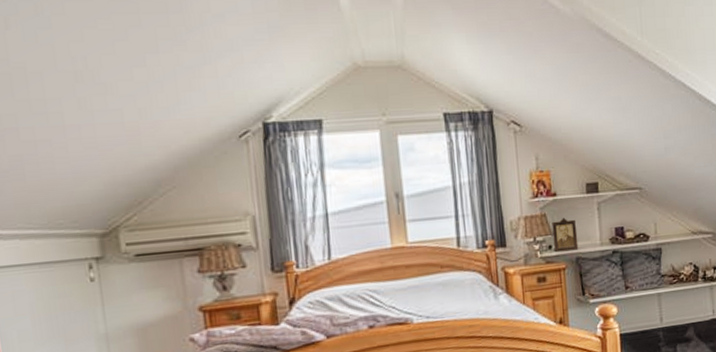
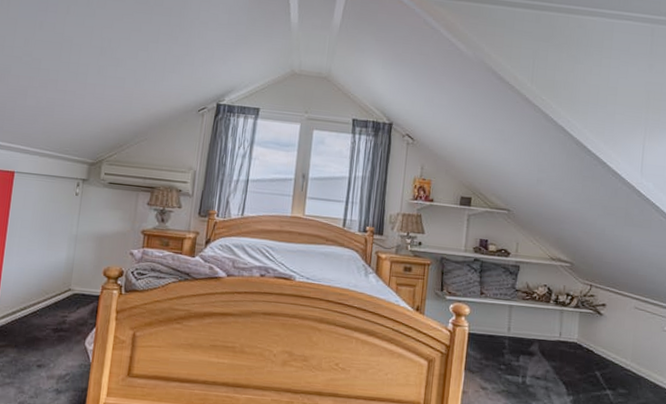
photo frame: present [552,217,579,253] -> none [423,221,446,251]

